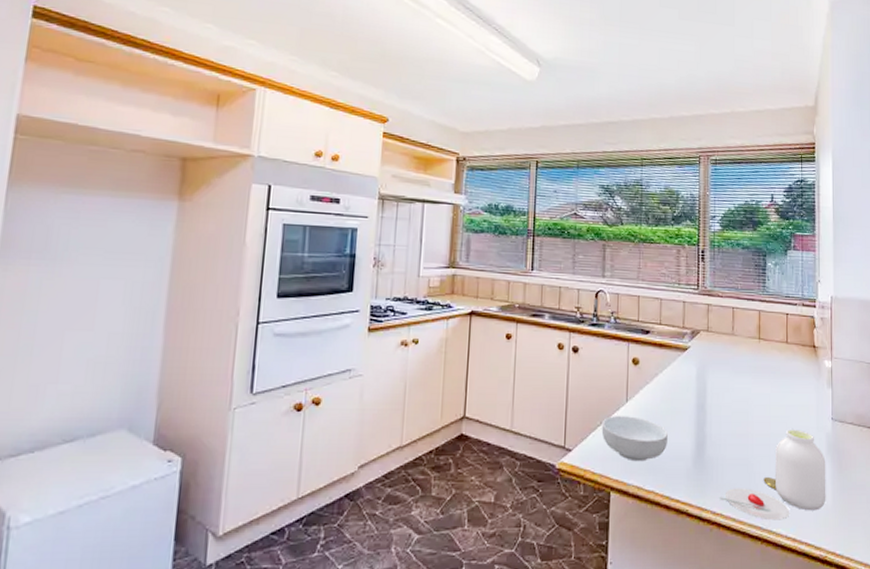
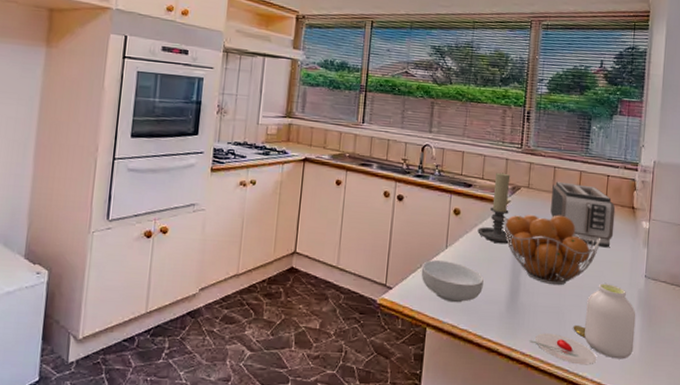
candle holder: none [658,316,695,394] -> present [477,172,513,244]
fruit basket: none [684,358,785,435] -> present [503,214,601,286]
toaster: none [732,322,797,389] -> present [550,181,616,247]

